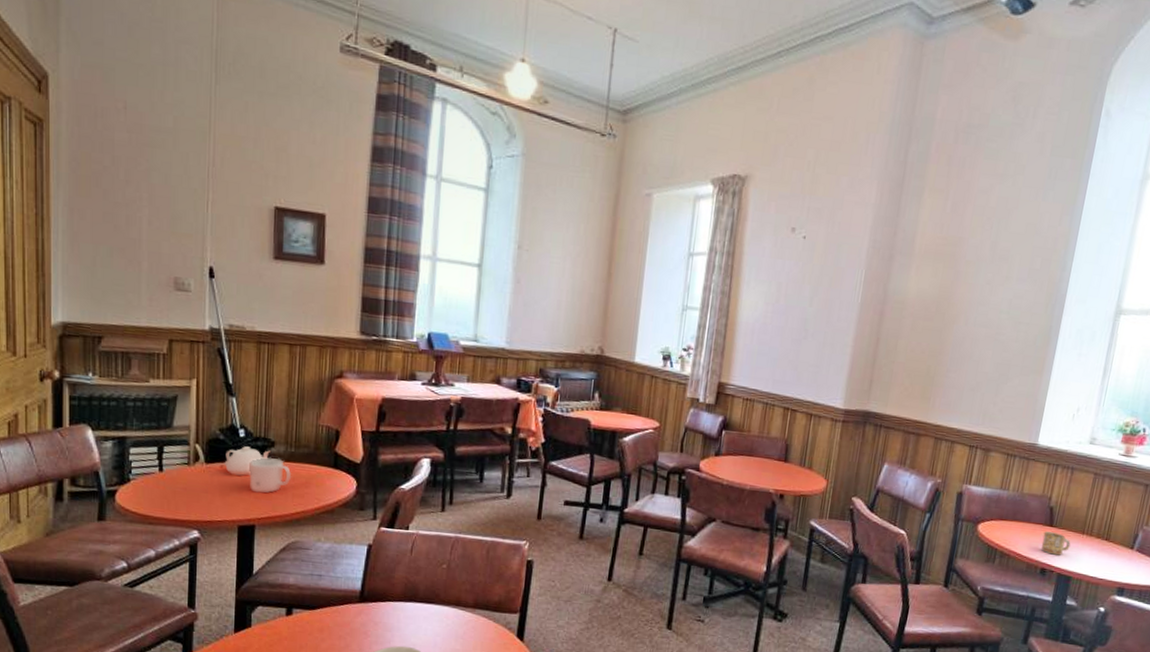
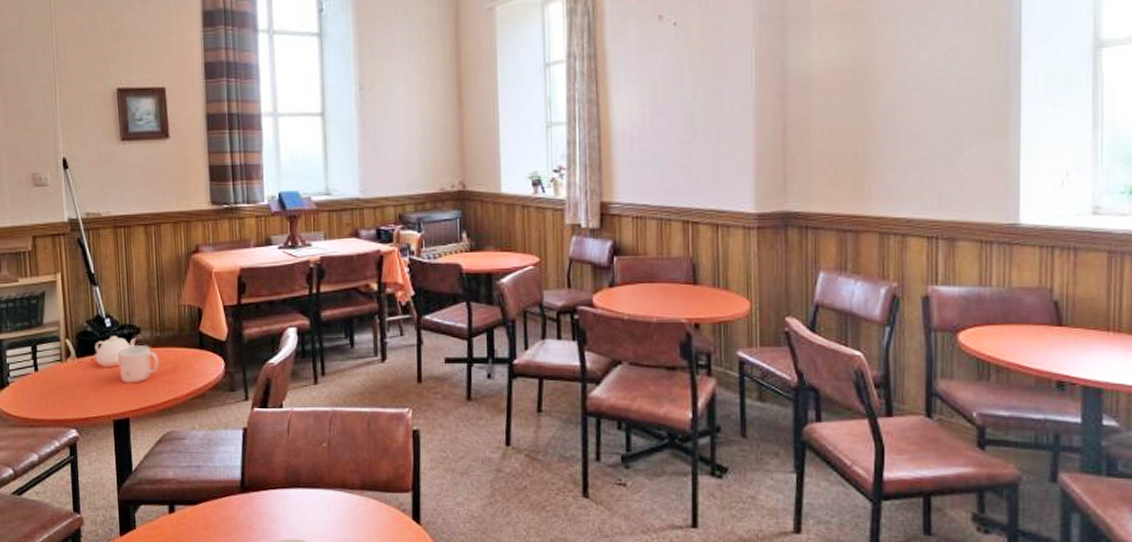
mug: present [1041,531,1071,556] -> none [1051,333,1093,362]

